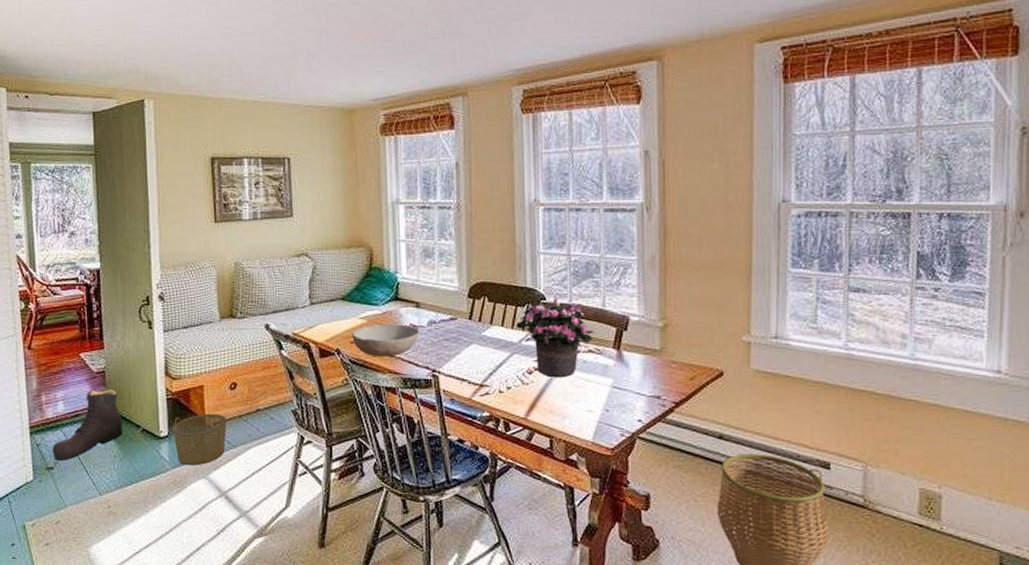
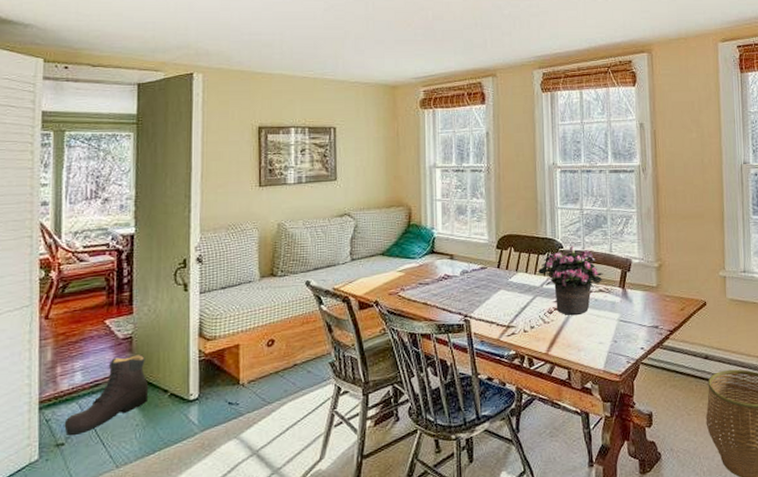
basket: present [172,413,228,466] -> none [204,371,263,428]
bowl: present [352,324,419,357] -> none [390,275,453,307]

